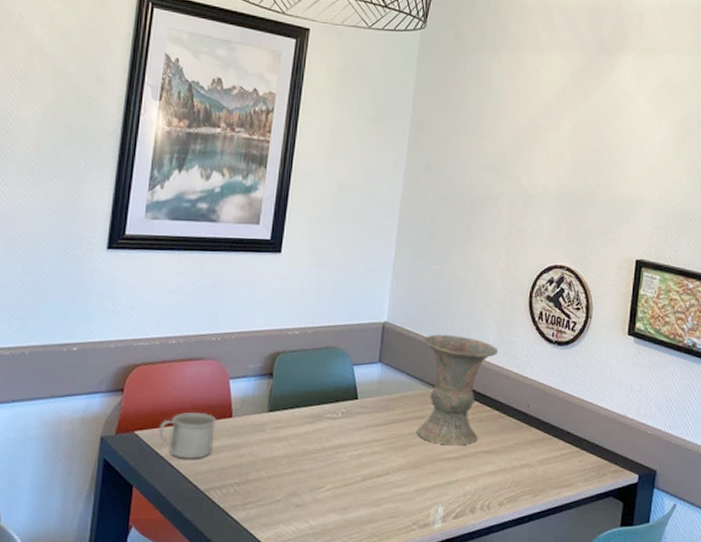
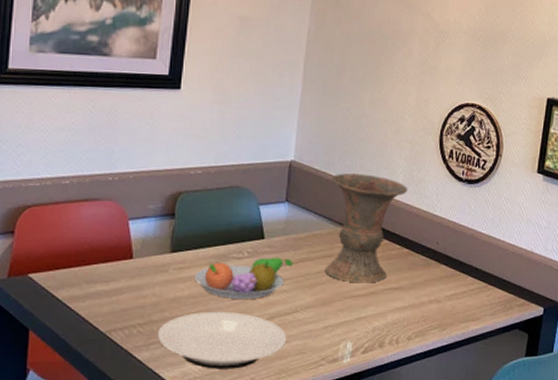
mug: present [158,413,217,459] -> none [54,254,117,301]
plate: none [254,472,379,532] -> present [158,312,287,369]
fruit bowl: none [289,418,386,461] -> present [194,257,293,300]

